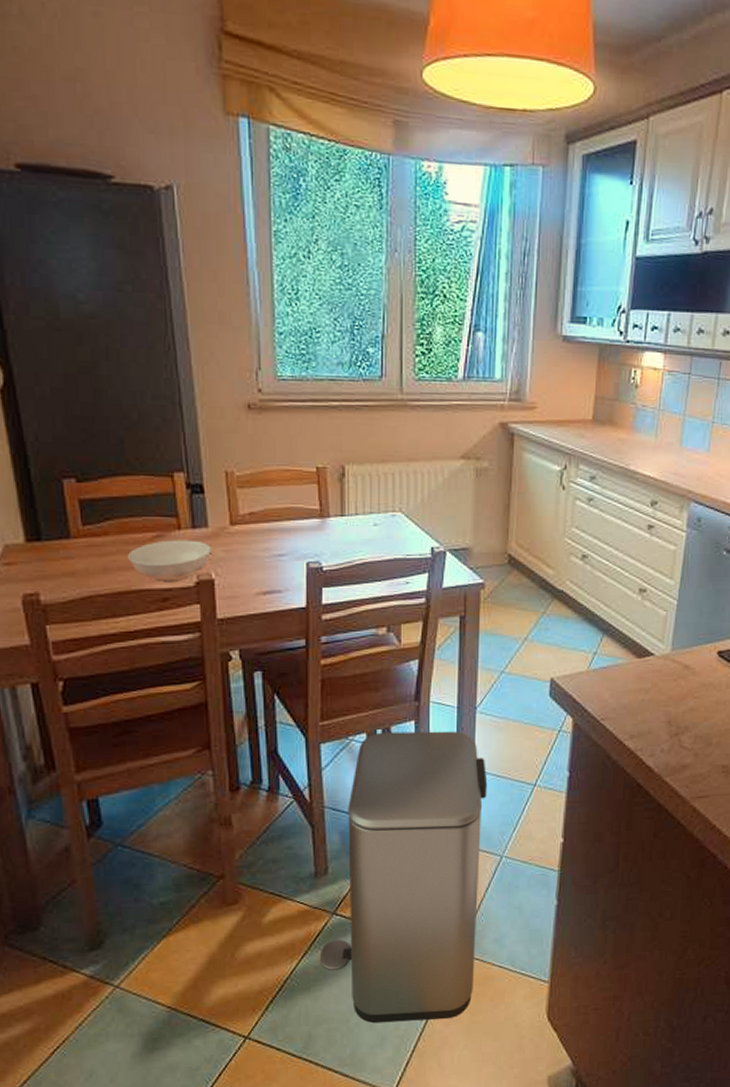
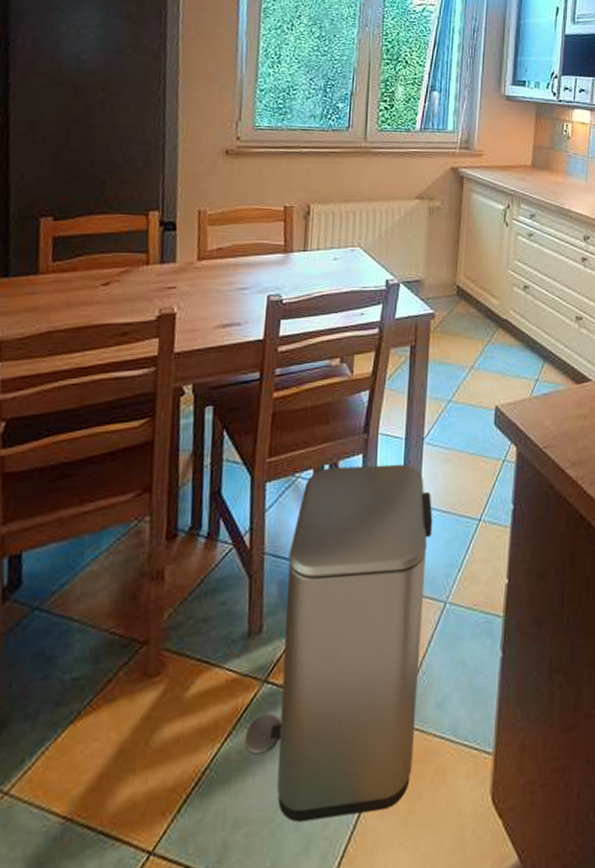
bowl: present [126,540,212,581] -> none [92,275,177,315]

